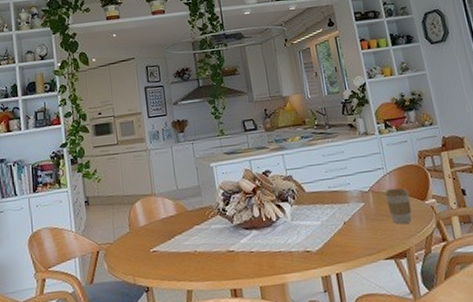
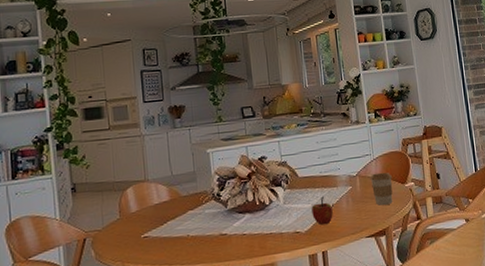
apple: none [321,212,346,245] -> present [311,196,333,225]

